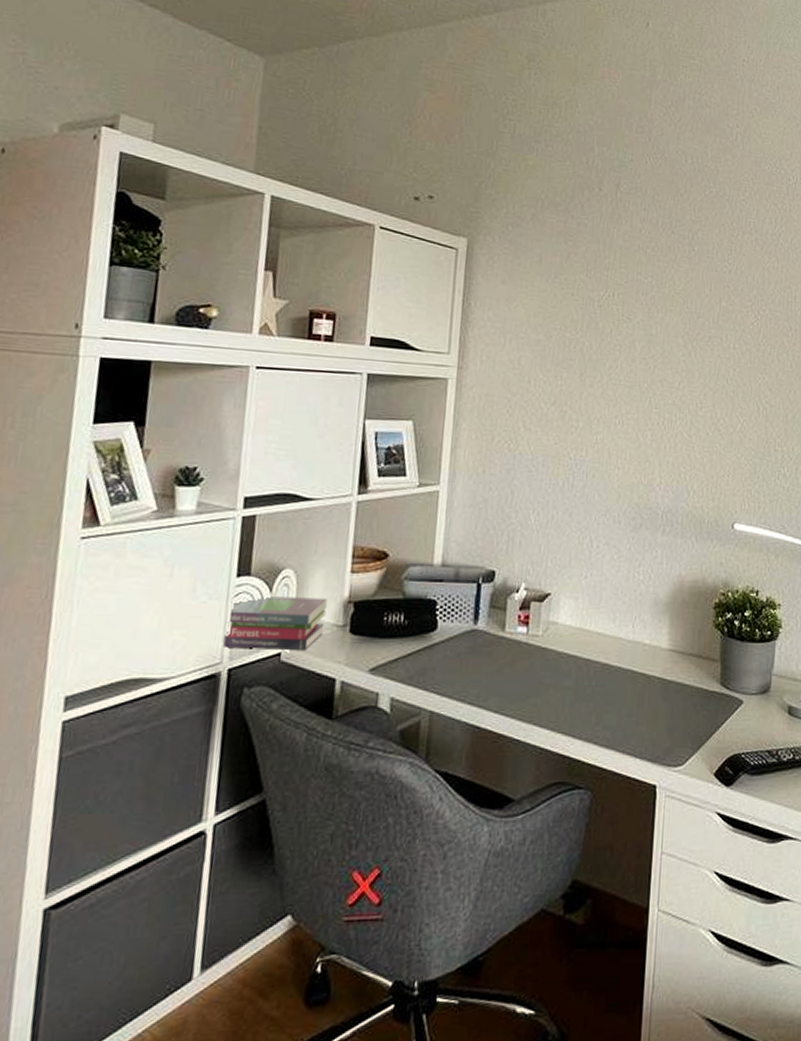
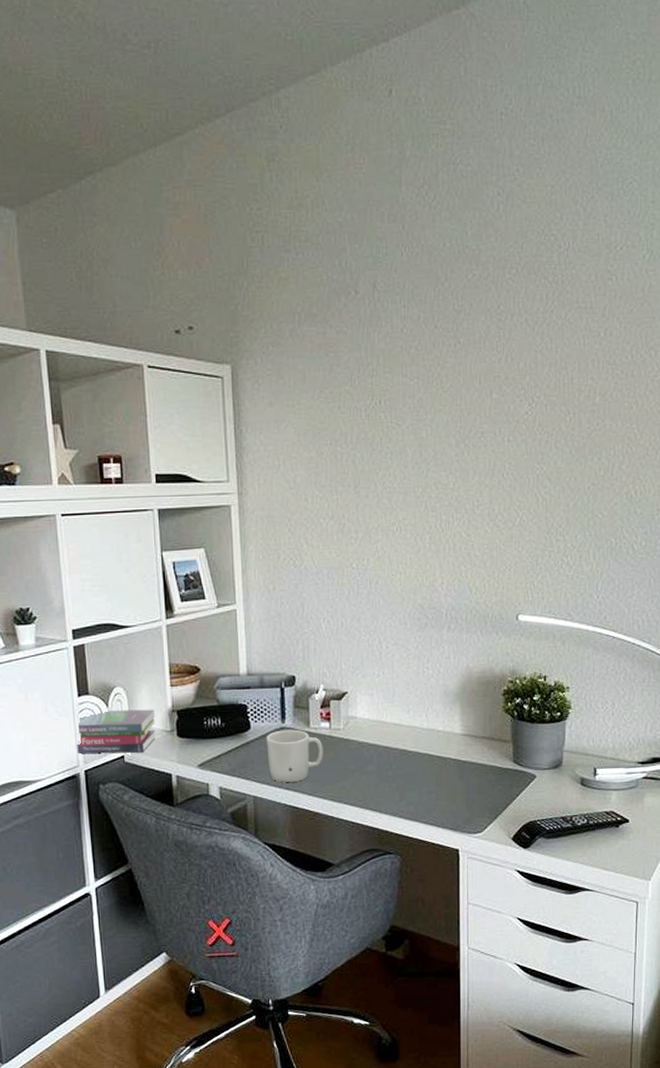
mug: none [451,632,517,697] -> present [266,729,323,783]

